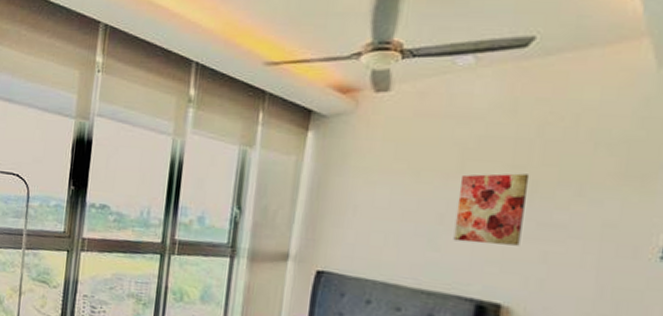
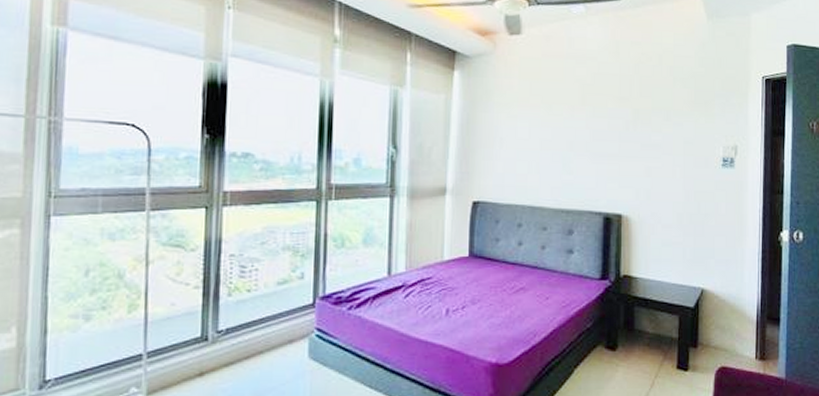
wall art: present [453,173,530,246] -> none [582,104,633,165]

